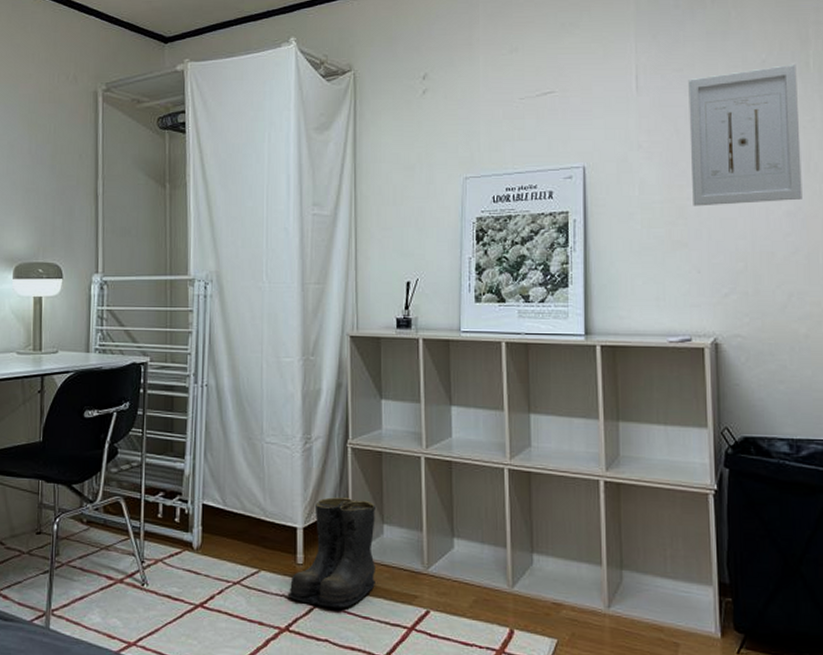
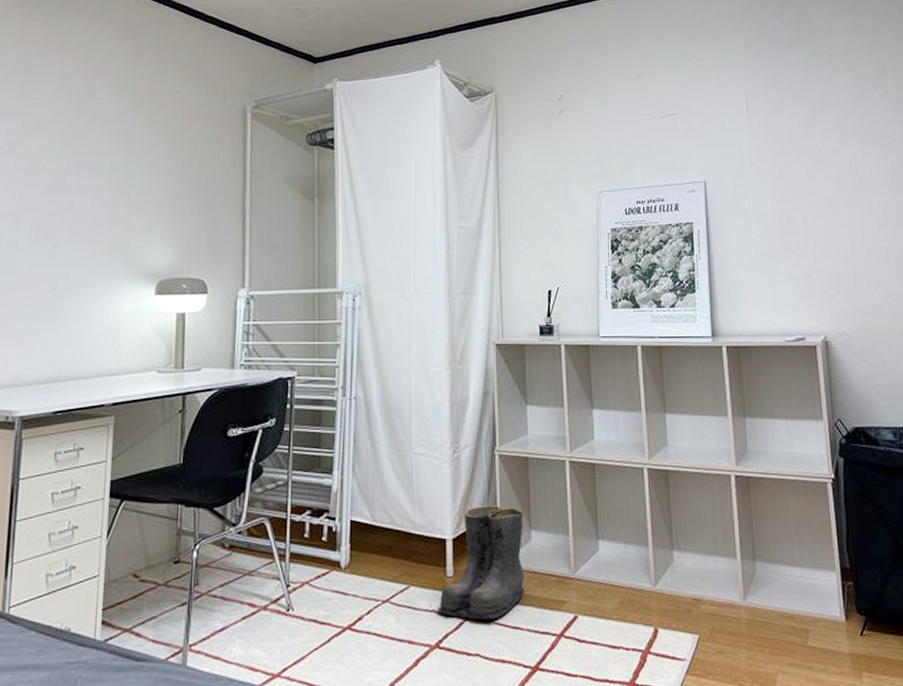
wall art: present [688,63,802,206] -> none [790,92,890,217]

